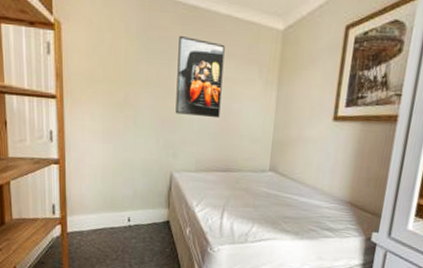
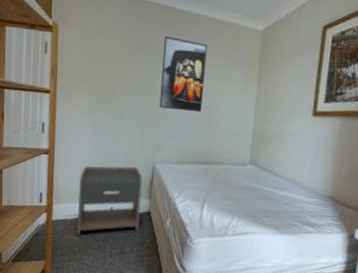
nightstand: none [94,175,160,247] -> present [77,166,143,236]

